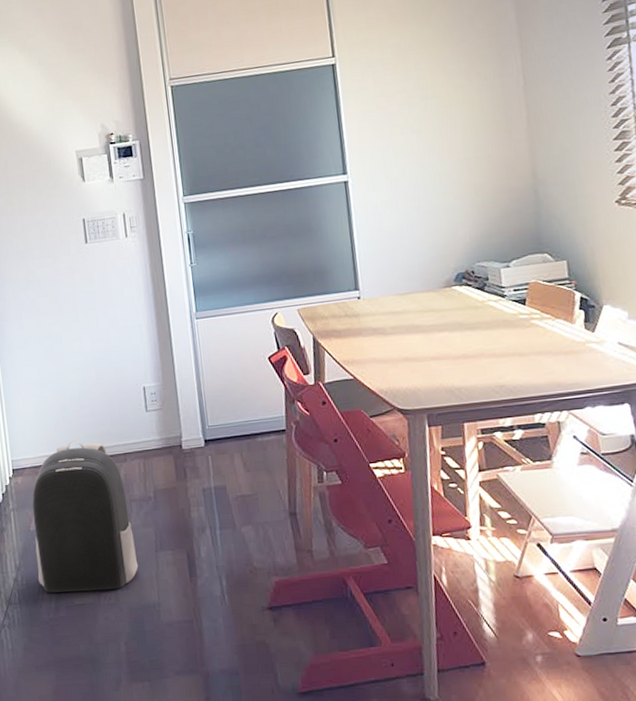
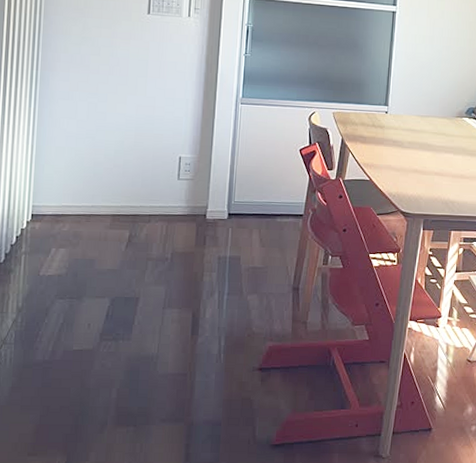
backpack: present [32,440,139,593] -> none [39,196,144,339]

